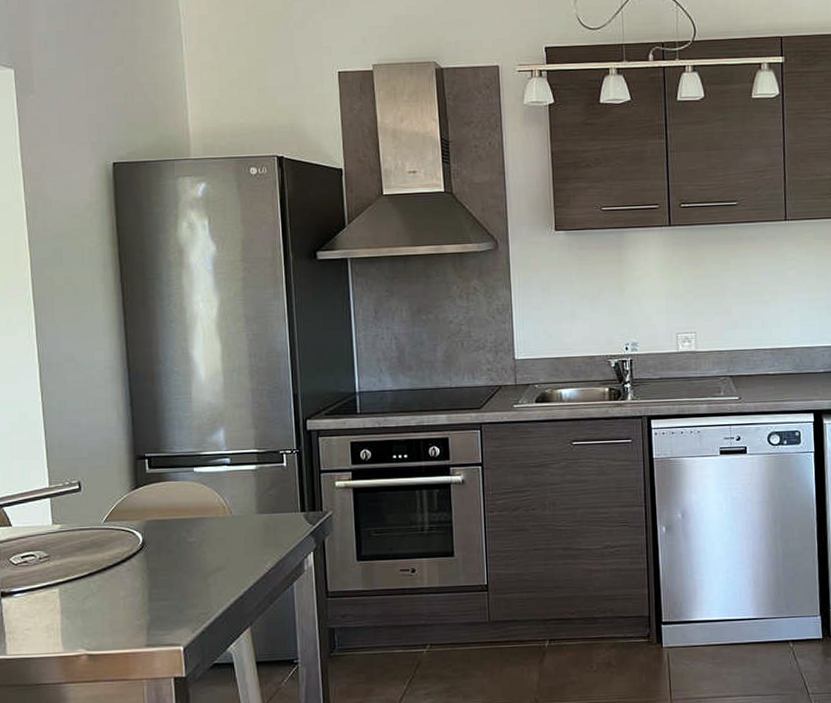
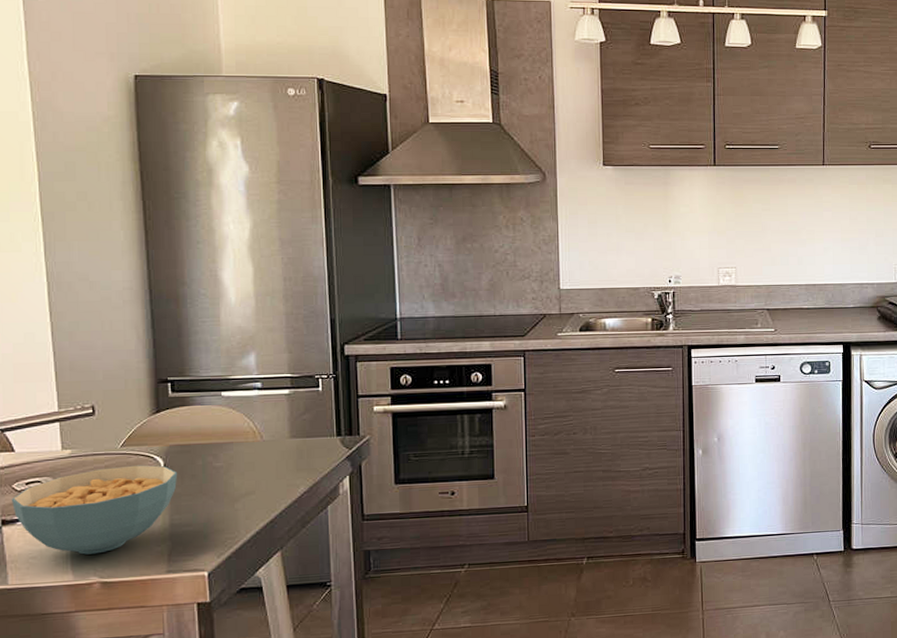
cereal bowl: none [9,539,155,627] -> present [11,465,178,555]

